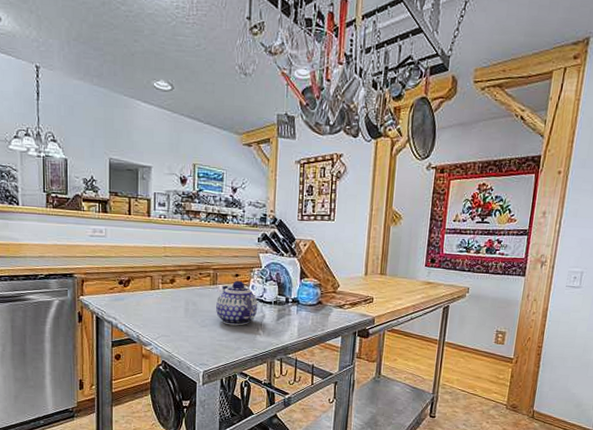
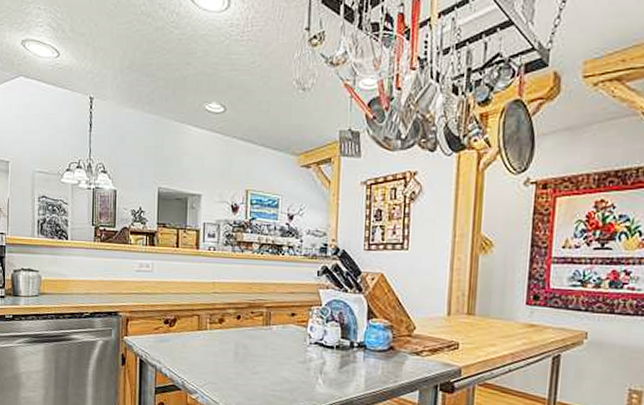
teapot: present [216,280,258,326] -> none [269,320,318,374]

